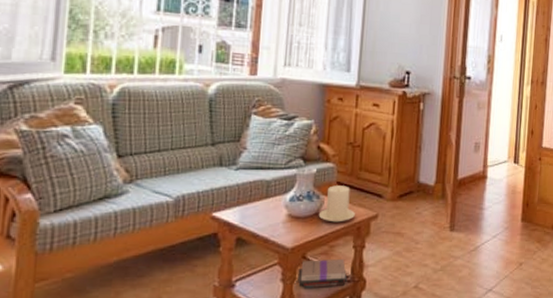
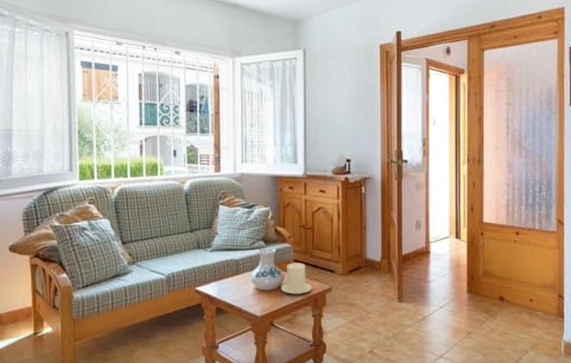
books: present [298,259,348,289] -> none [268,326,310,351]

